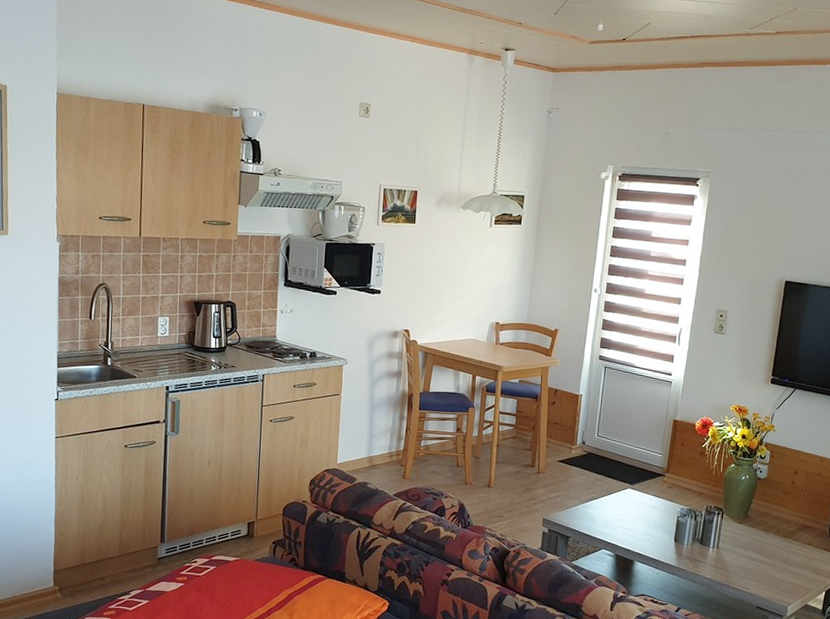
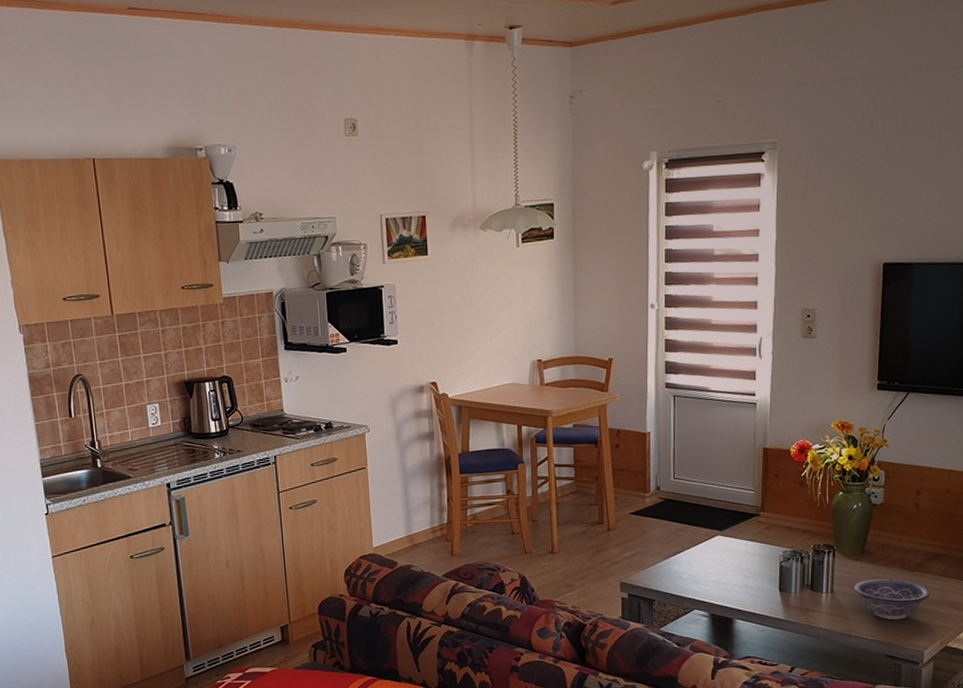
decorative bowl: none [736,541,798,578] -> present [854,579,930,620]

